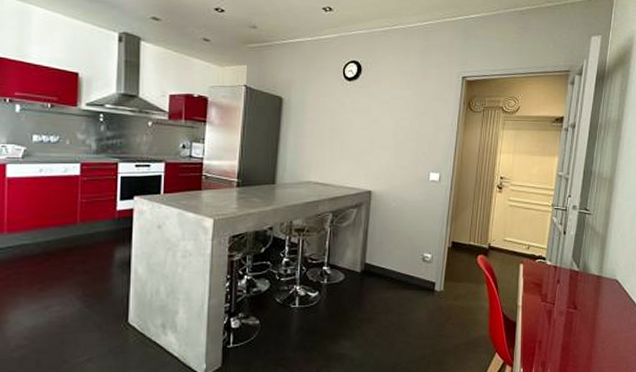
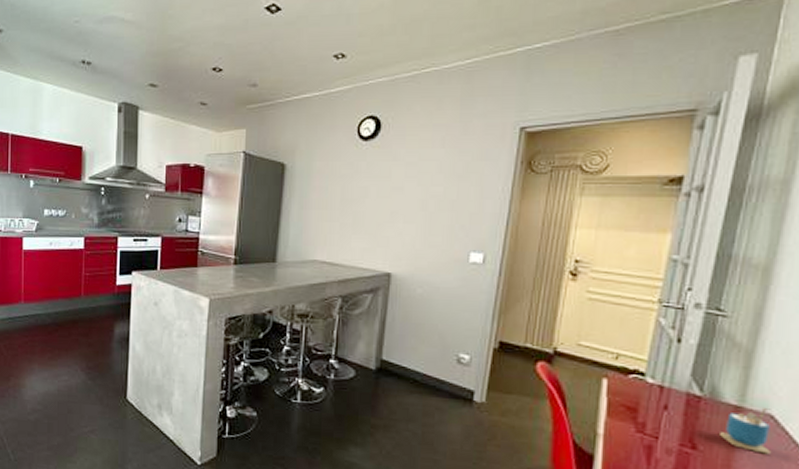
cup: none [589,276,617,307] -> present [720,408,770,454]

